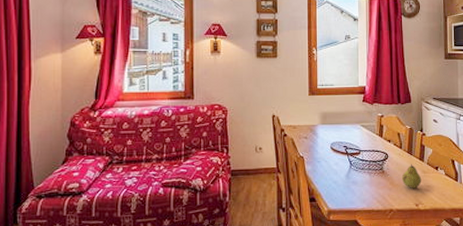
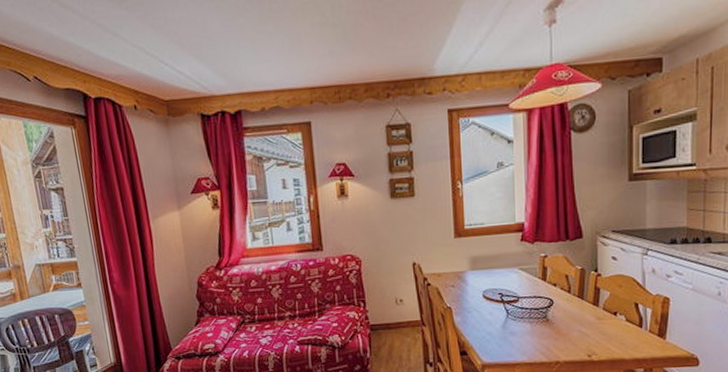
fruit: present [401,163,422,188] -> none [570,309,596,338]

